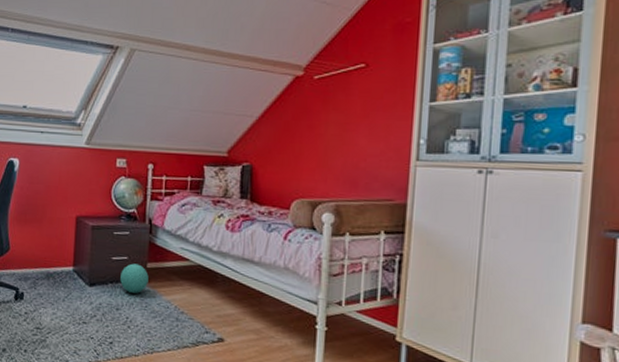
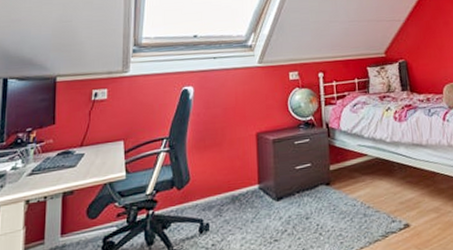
ball: present [120,263,149,293] -> none [306,168,333,199]

